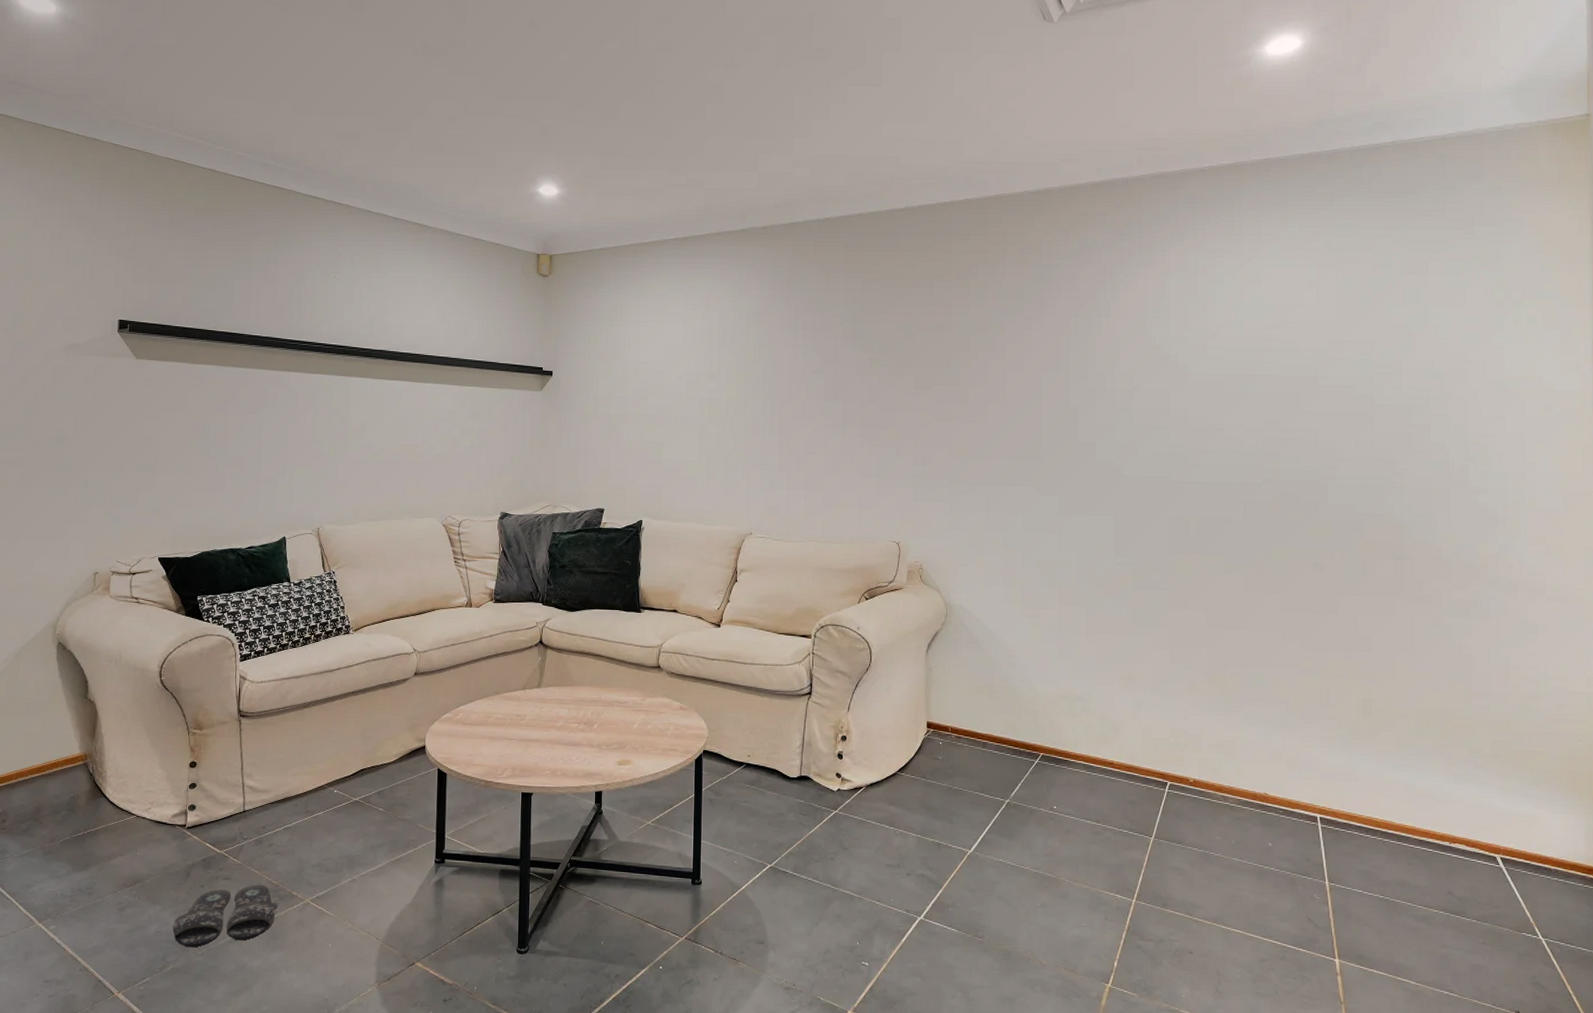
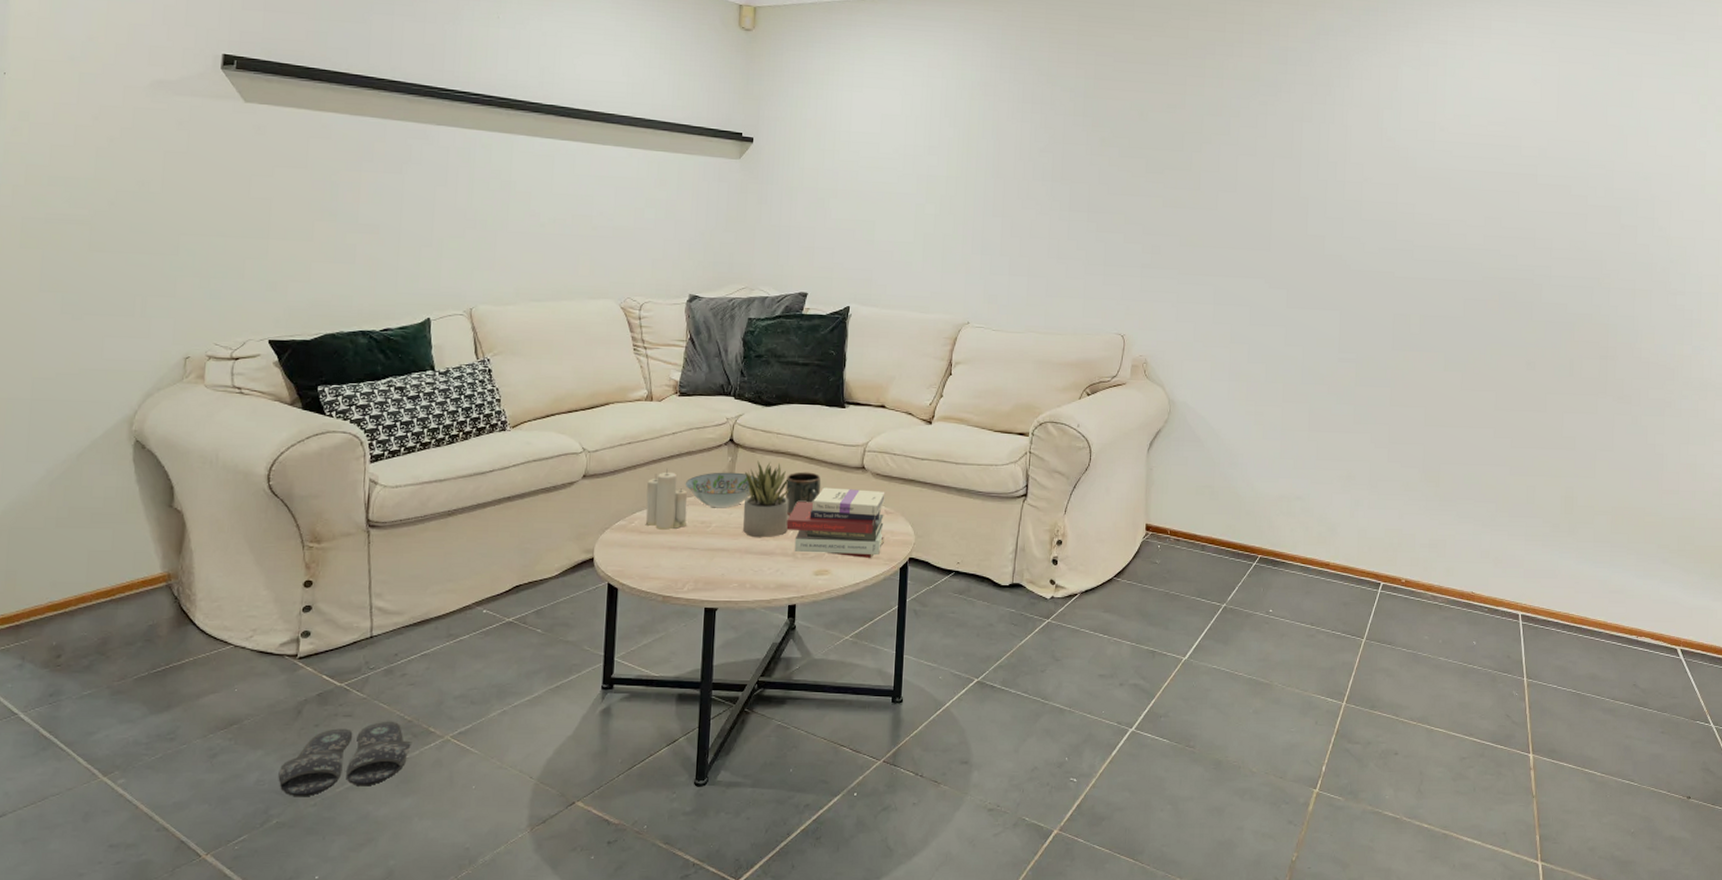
candle: none [468,667,505,723] -> present [645,468,688,531]
decorative bowl: none [501,670,566,703] -> present [685,472,759,508]
succulent plant: none [552,660,595,731] -> present [742,460,791,538]
mug: none [589,670,622,710] -> present [784,472,822,515]
books: none [591,685,680,750] -> present [786,487,885,558]

